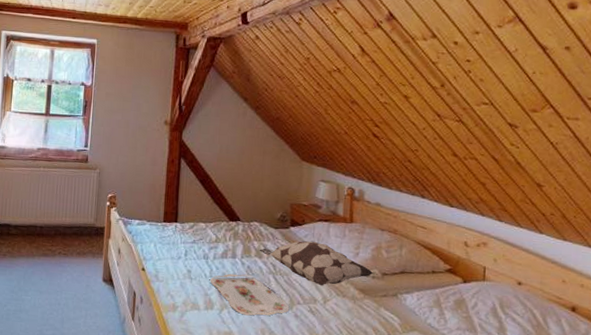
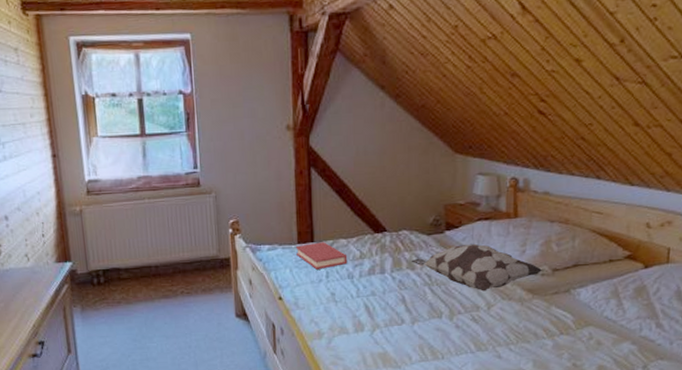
hardback book: none [161,223,205,248] -> present [296,242,348,270]
serving tray: present [210,273,290,316] -> none [357,289,449,333]

